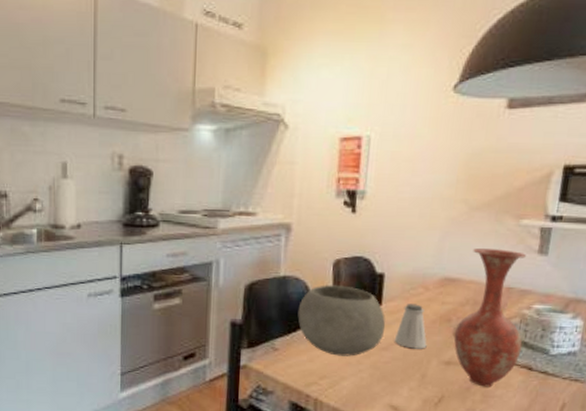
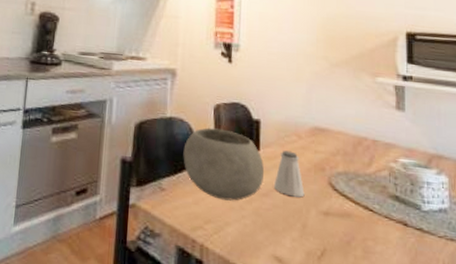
vase: present [453,248,526,387] -> none [329,101,395,242]

